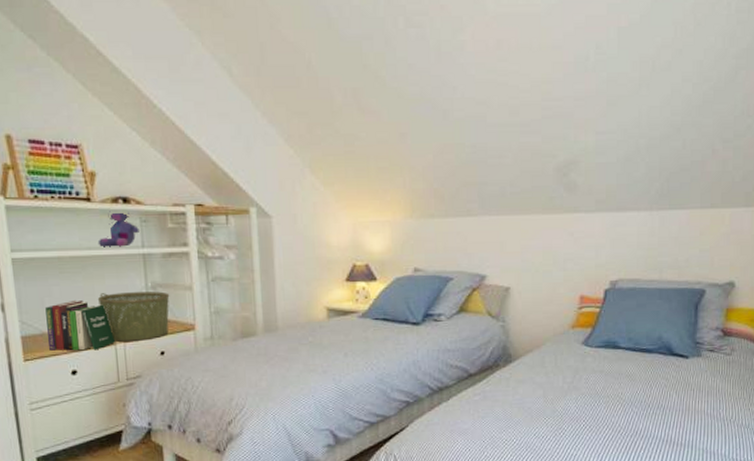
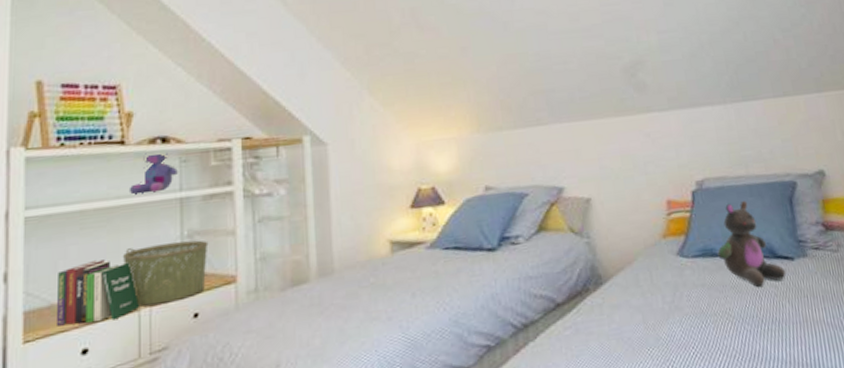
stuffed bear: none [619,303,679,377] -> present [717,201,786,287]

